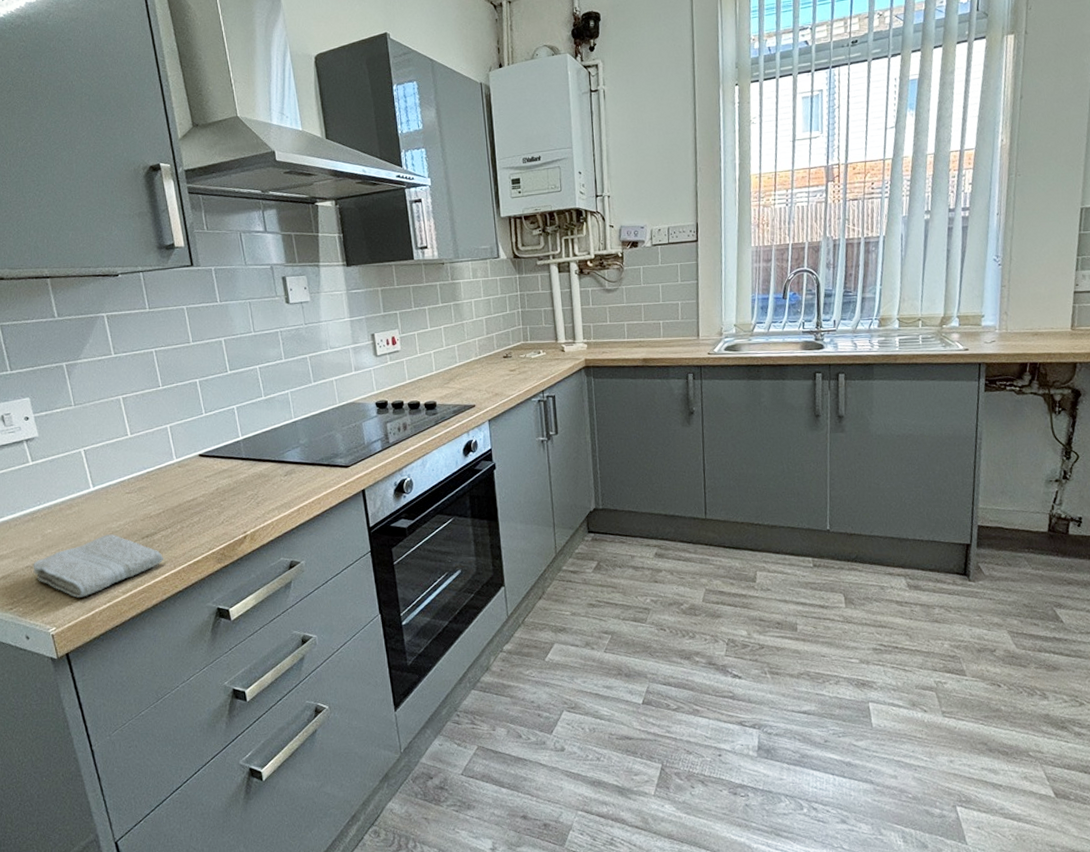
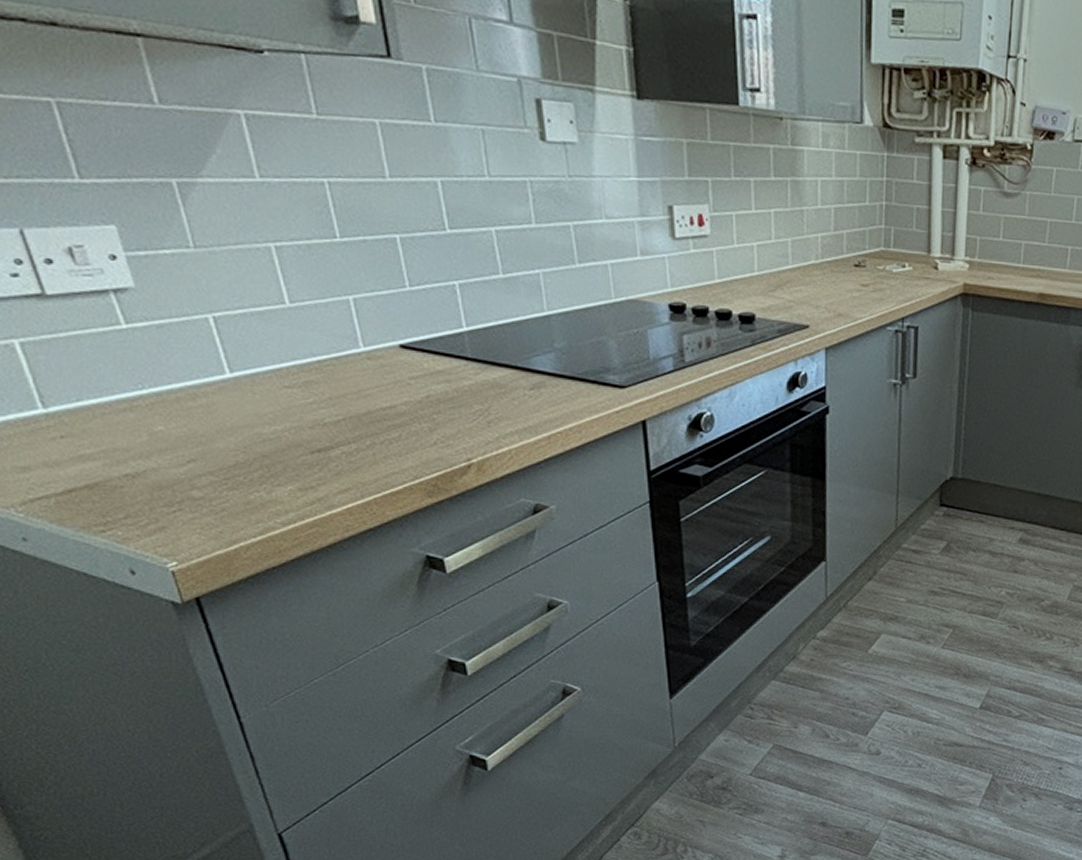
washcloth: present [33,534,164,598] -> none [135,442,346,525]

